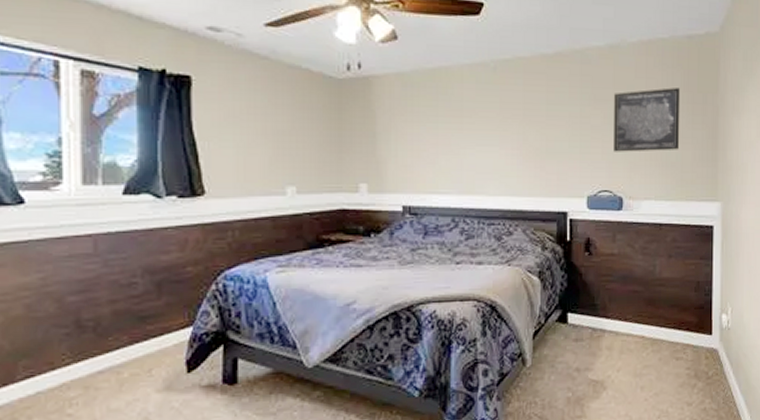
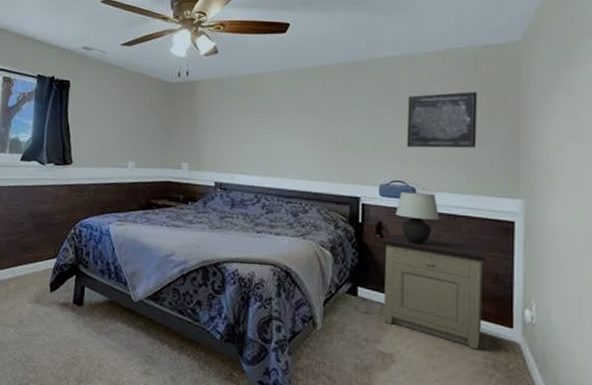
nightstand: none [591,249,690,362] -> present [382,233,488,350]
table lamp: none [603,202,646,259] -> present [395,191,440,245]

